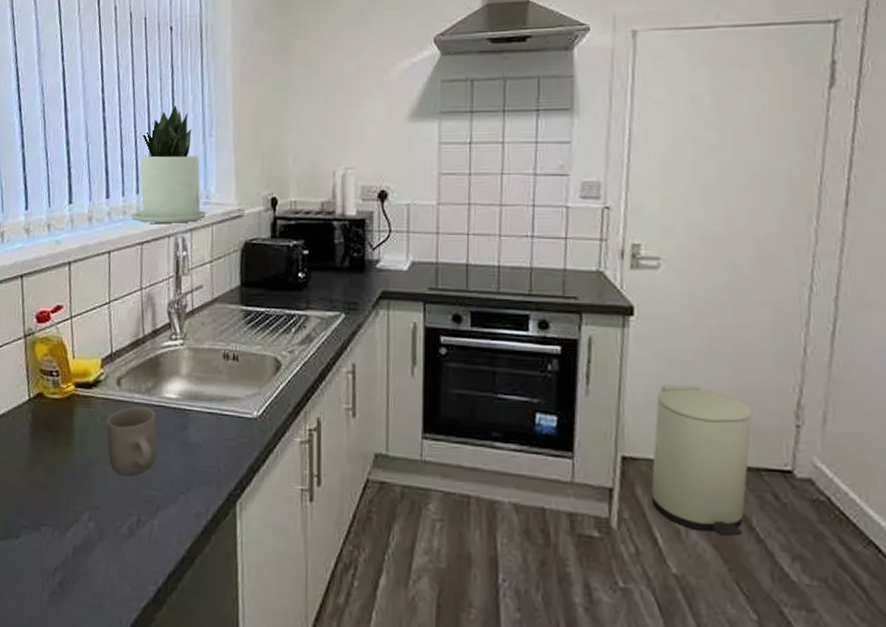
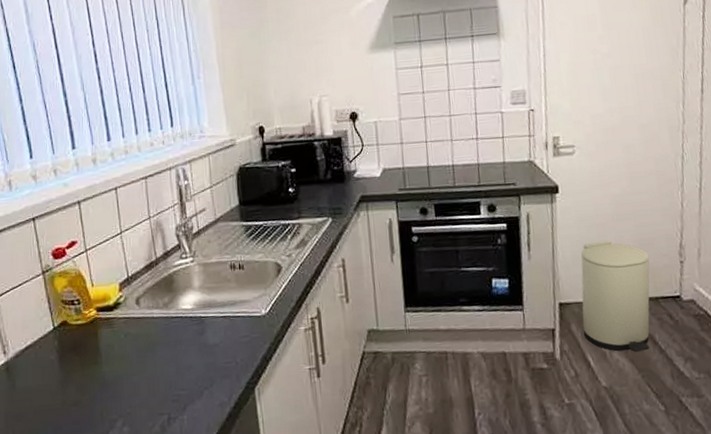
mug: present [106,406,158,475] -> none [130,320,180,382]
planter: present [129,106,208,223] -> none [131,53,204,160]

